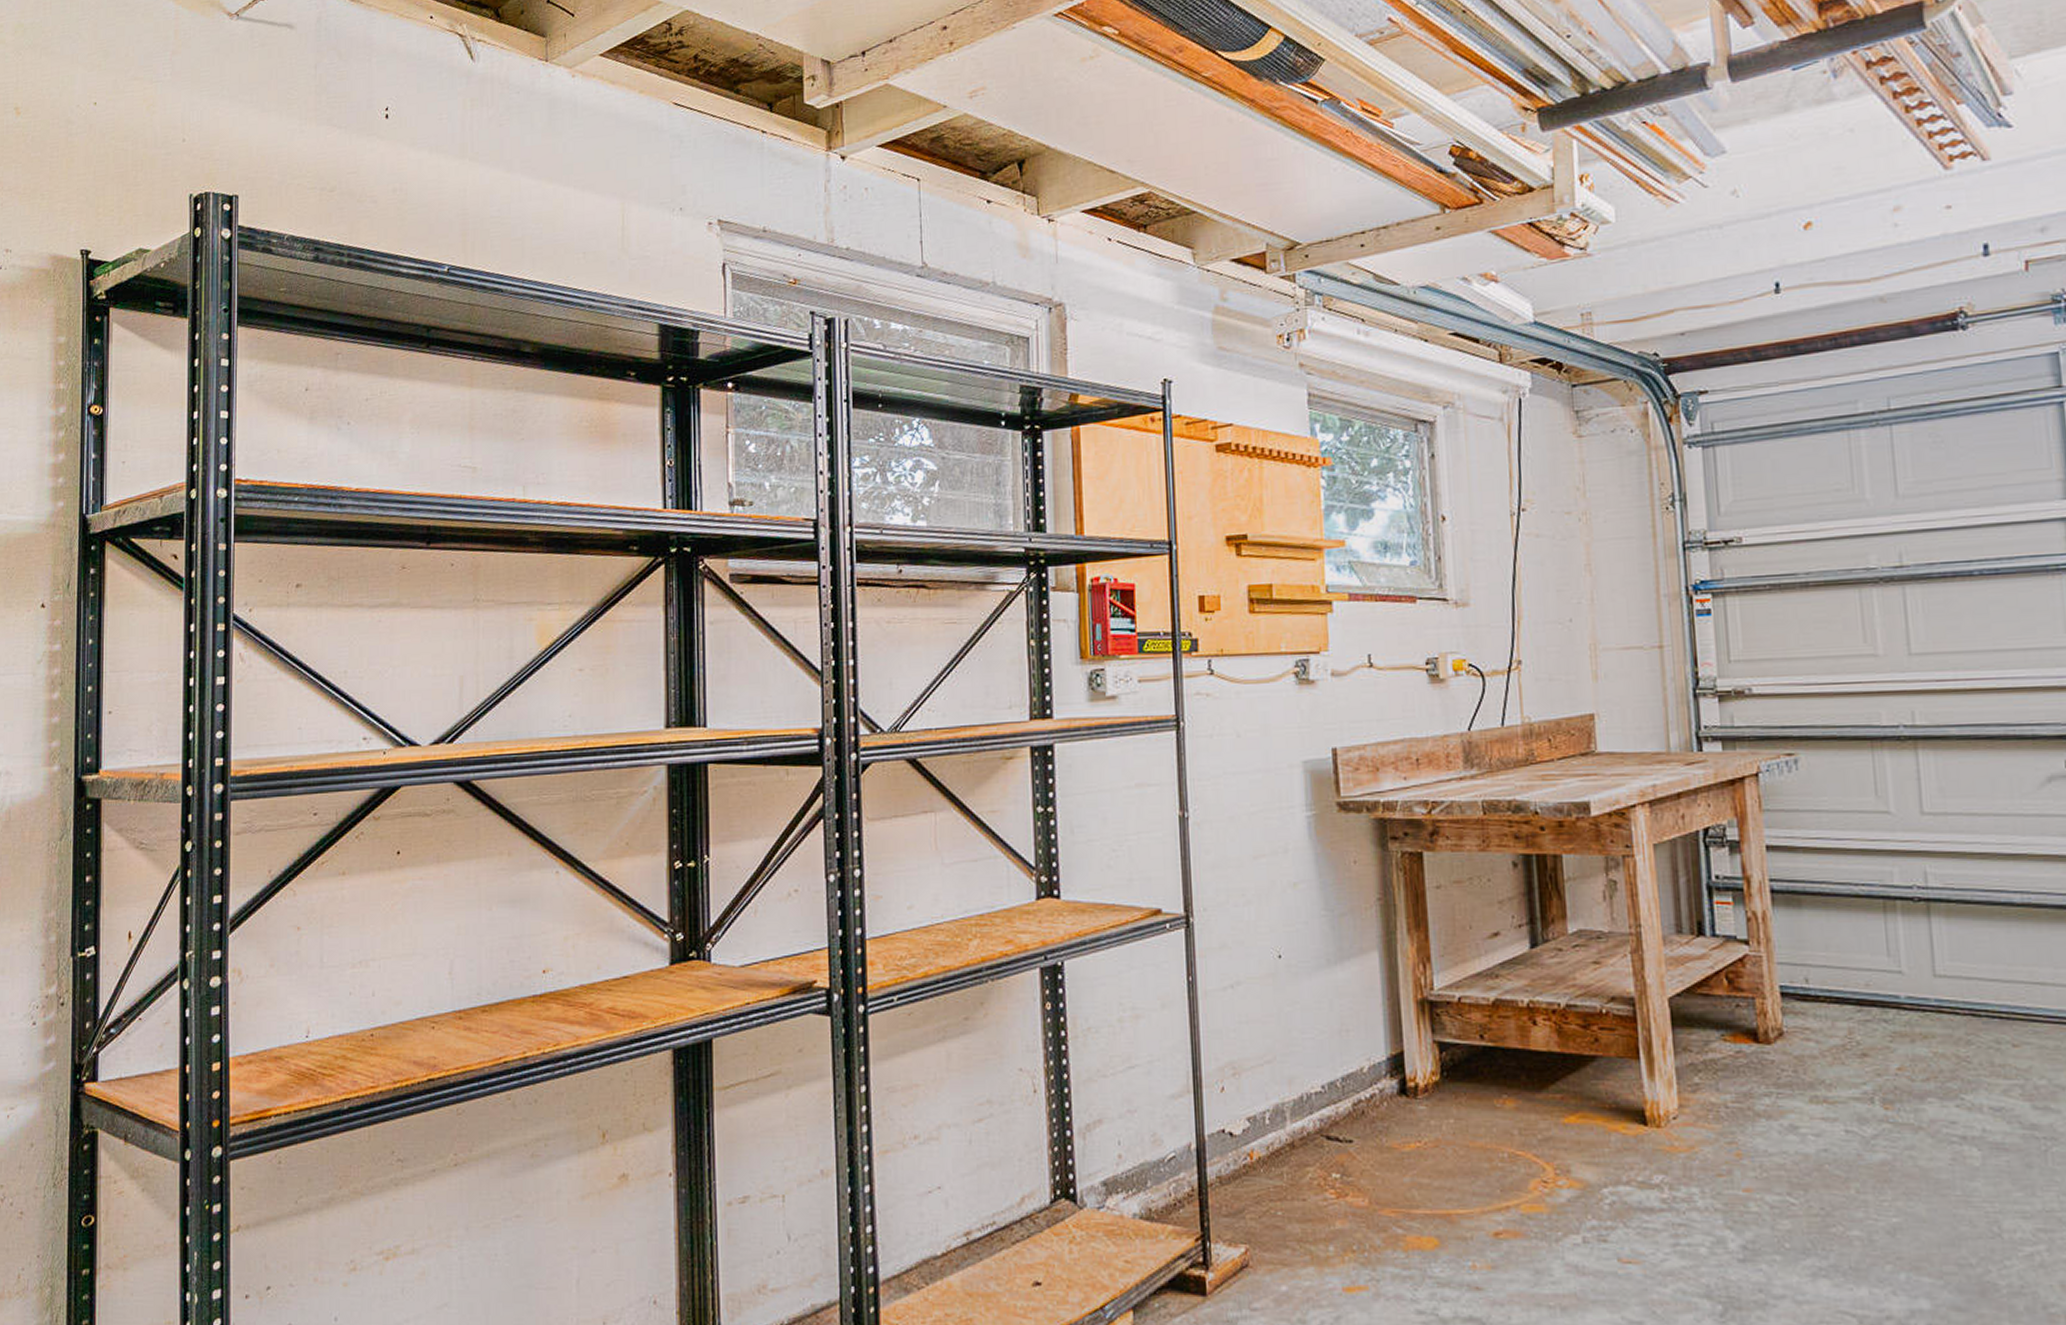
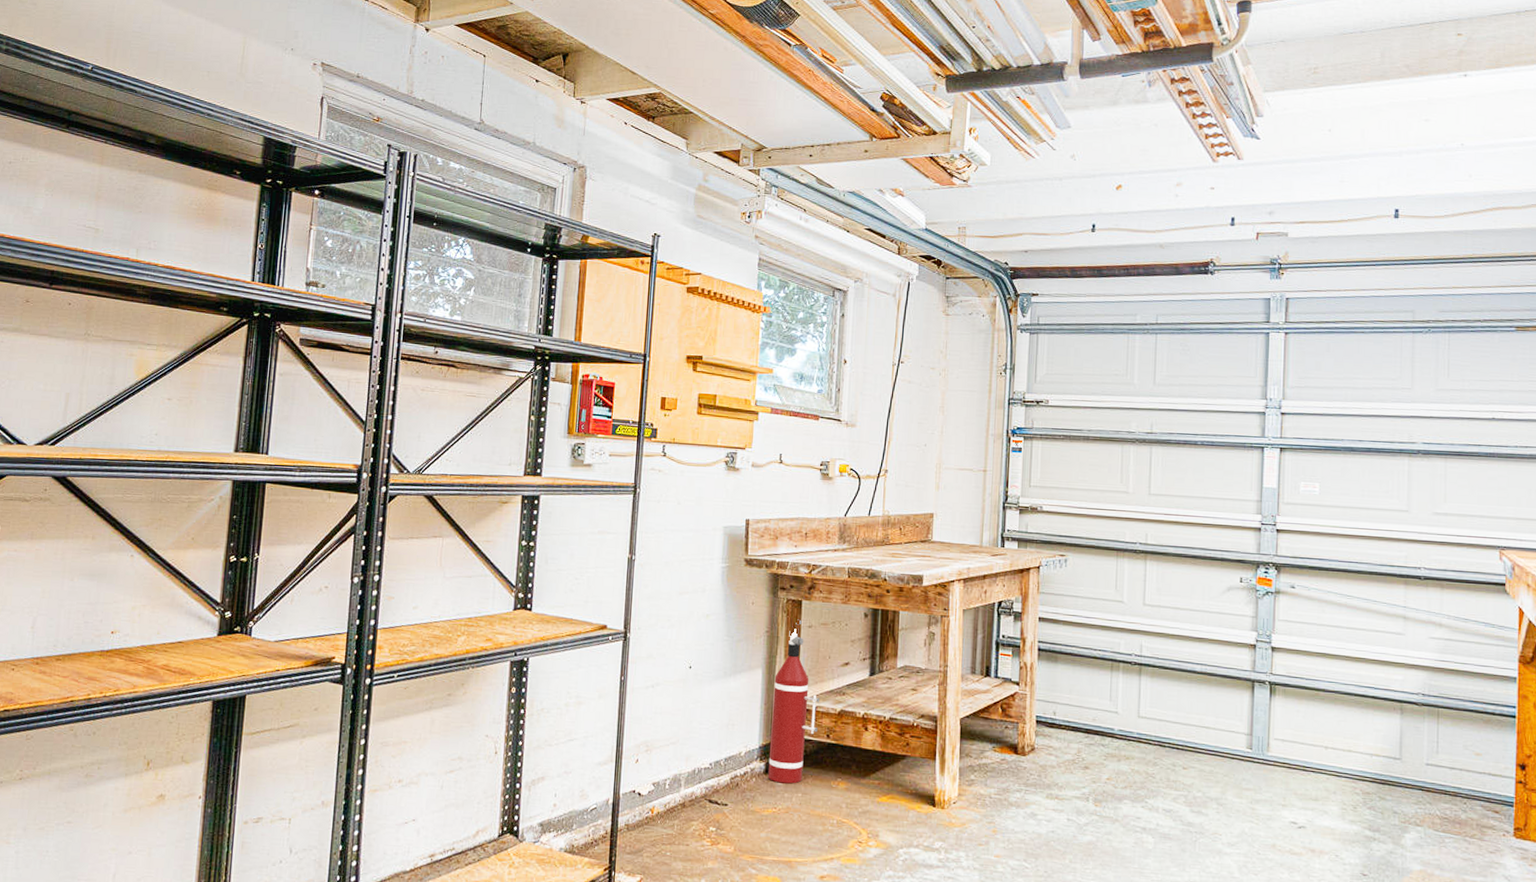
fire extinguisher: none [1397,878,1466,1107] -> present [767,619,820,784]

